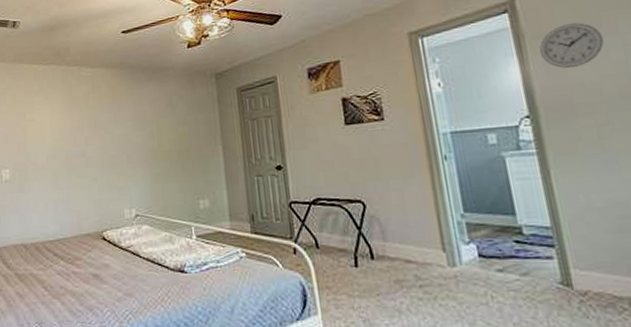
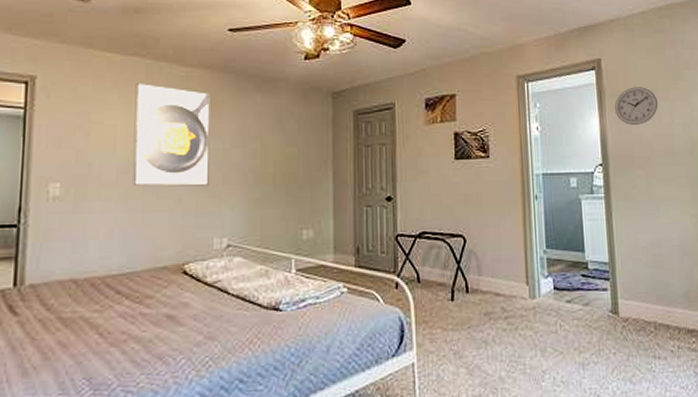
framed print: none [55,85,117,168] -> present [132,82,210,187]

